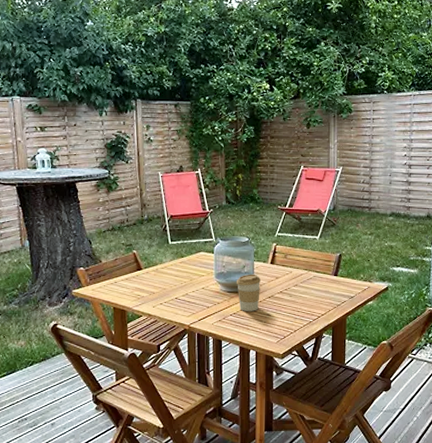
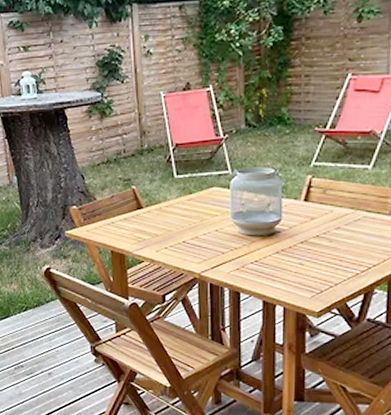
coffee cup: present [236,274,260,311] -> none [258,213,290,259]

